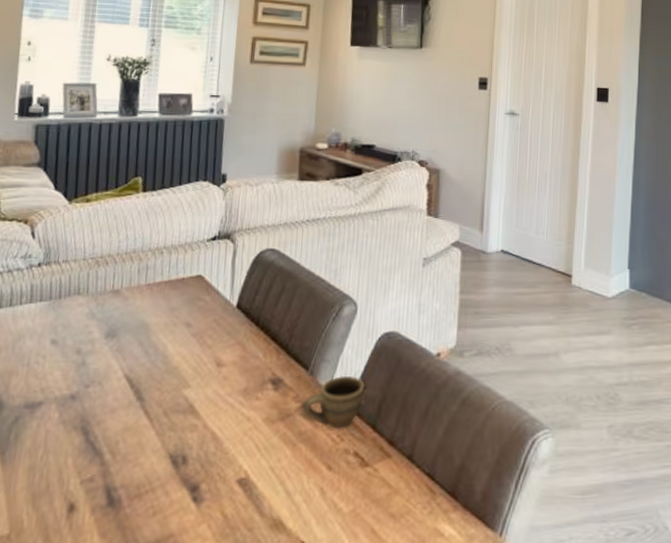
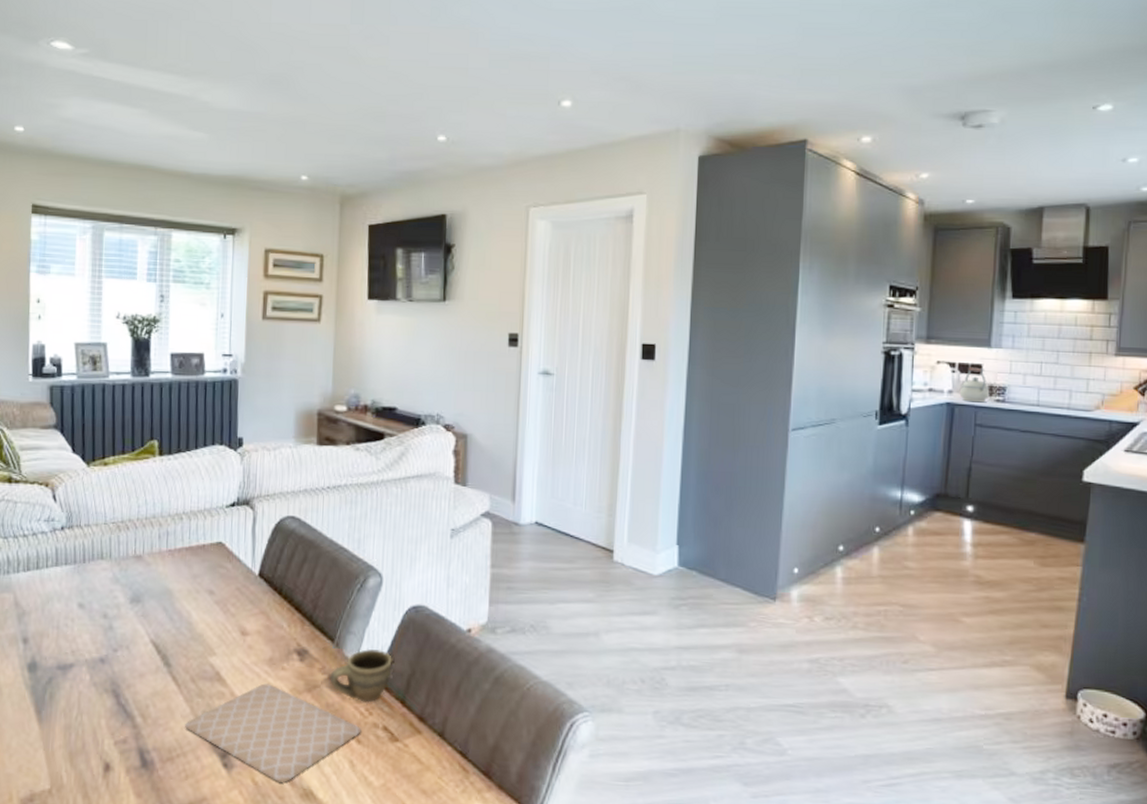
placemat: none [155,414,333,514] -> present [185,683,361,782]

